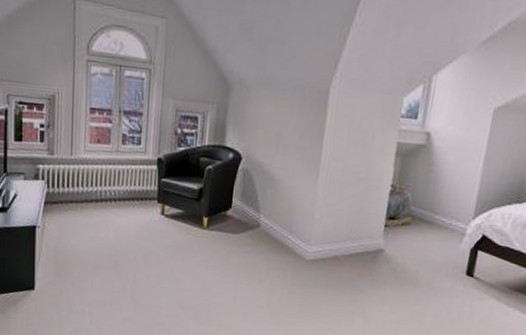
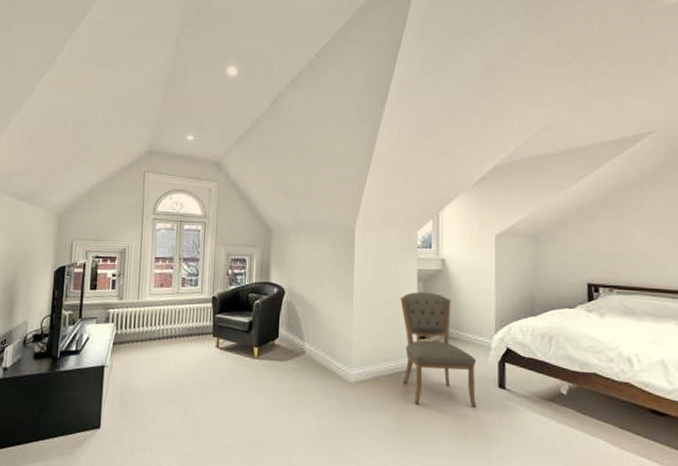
chair: none [364,167,448,293] -> present [400,291,477,408]

